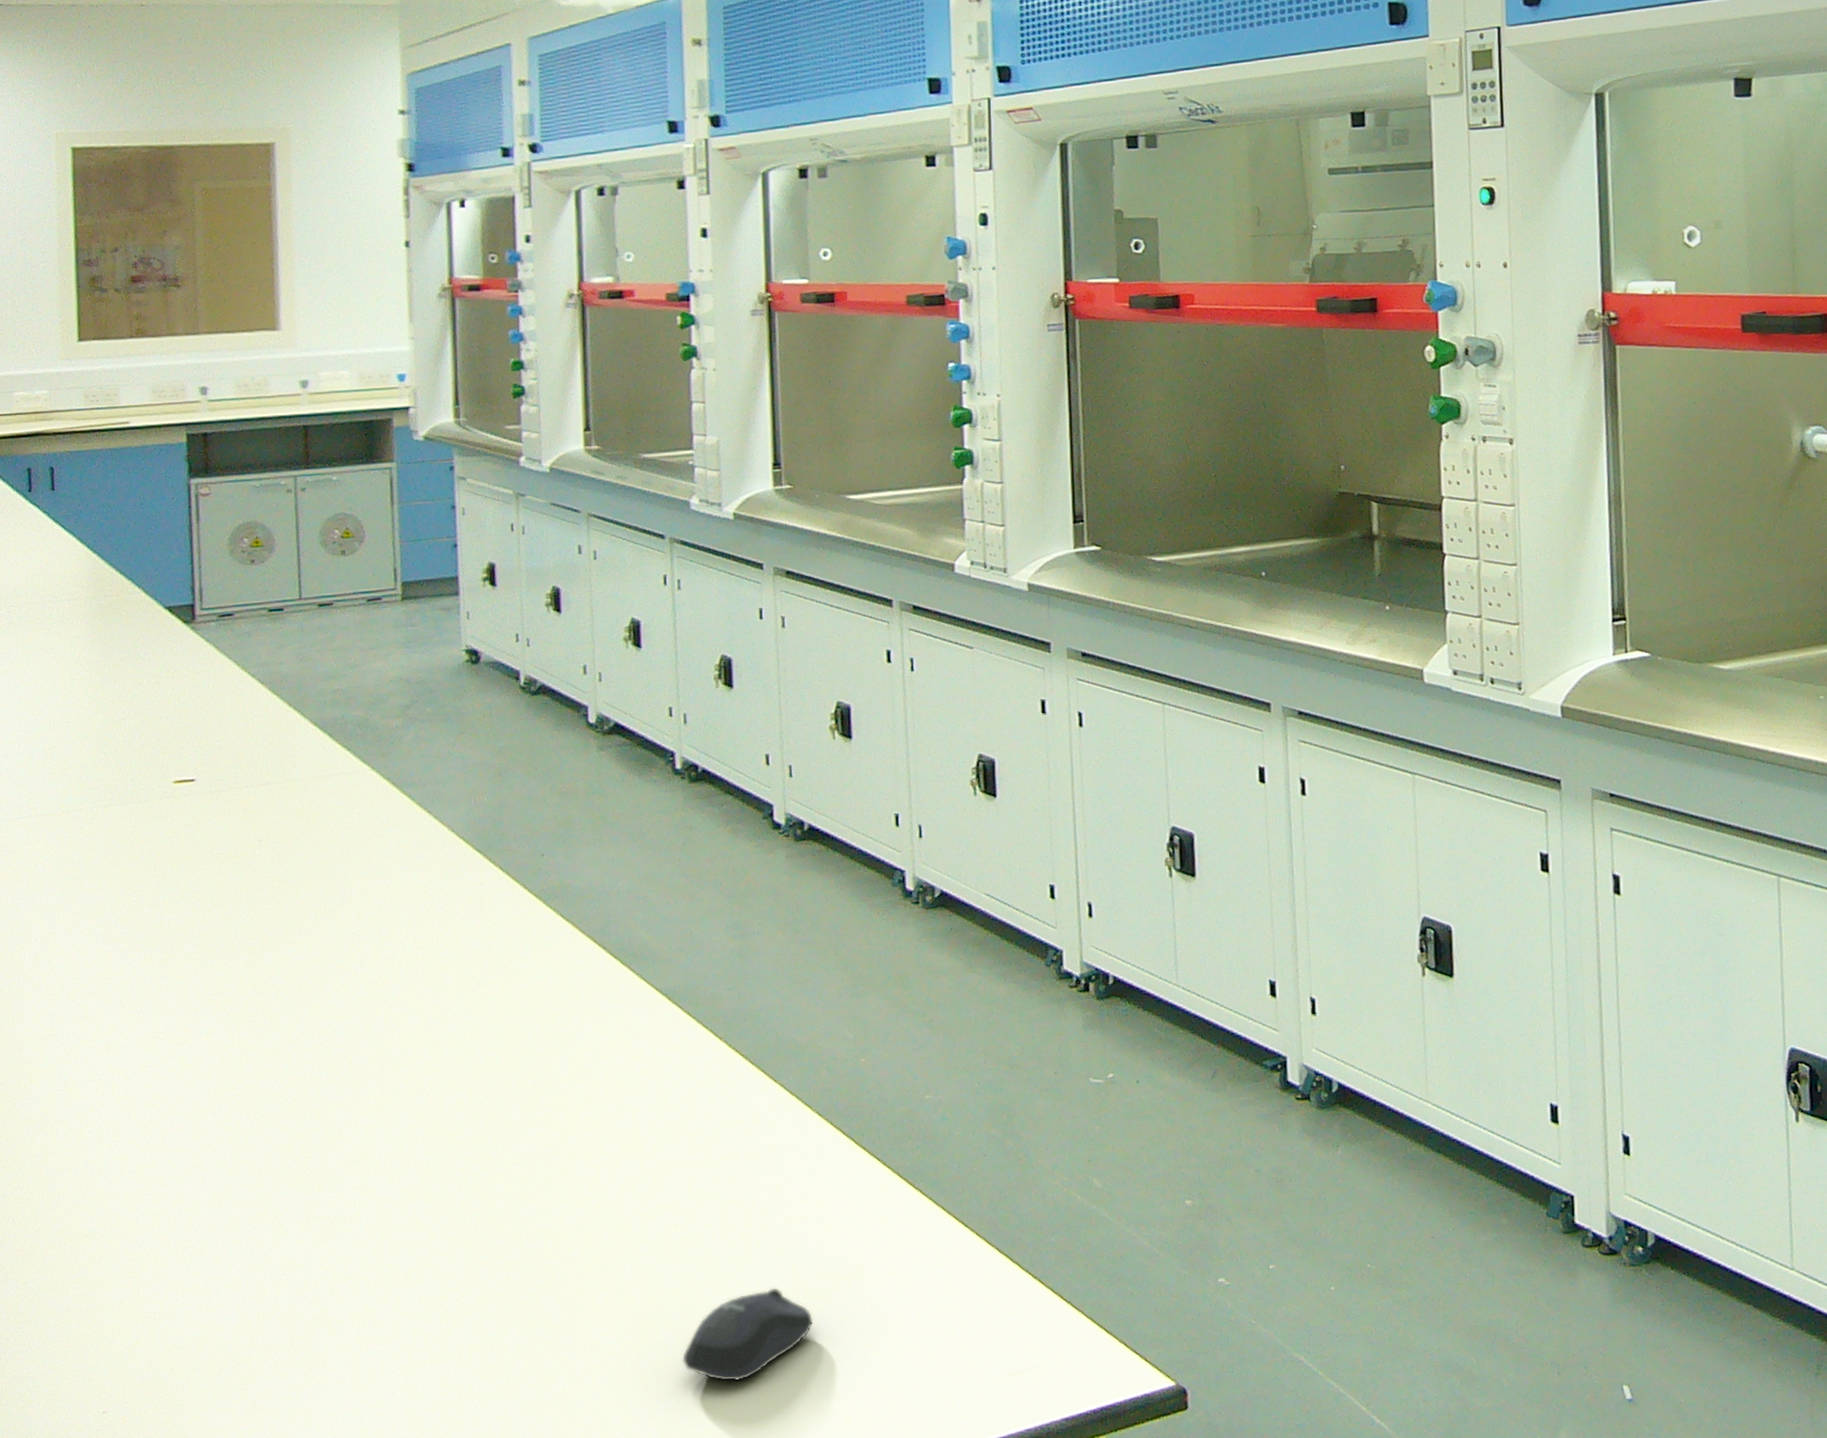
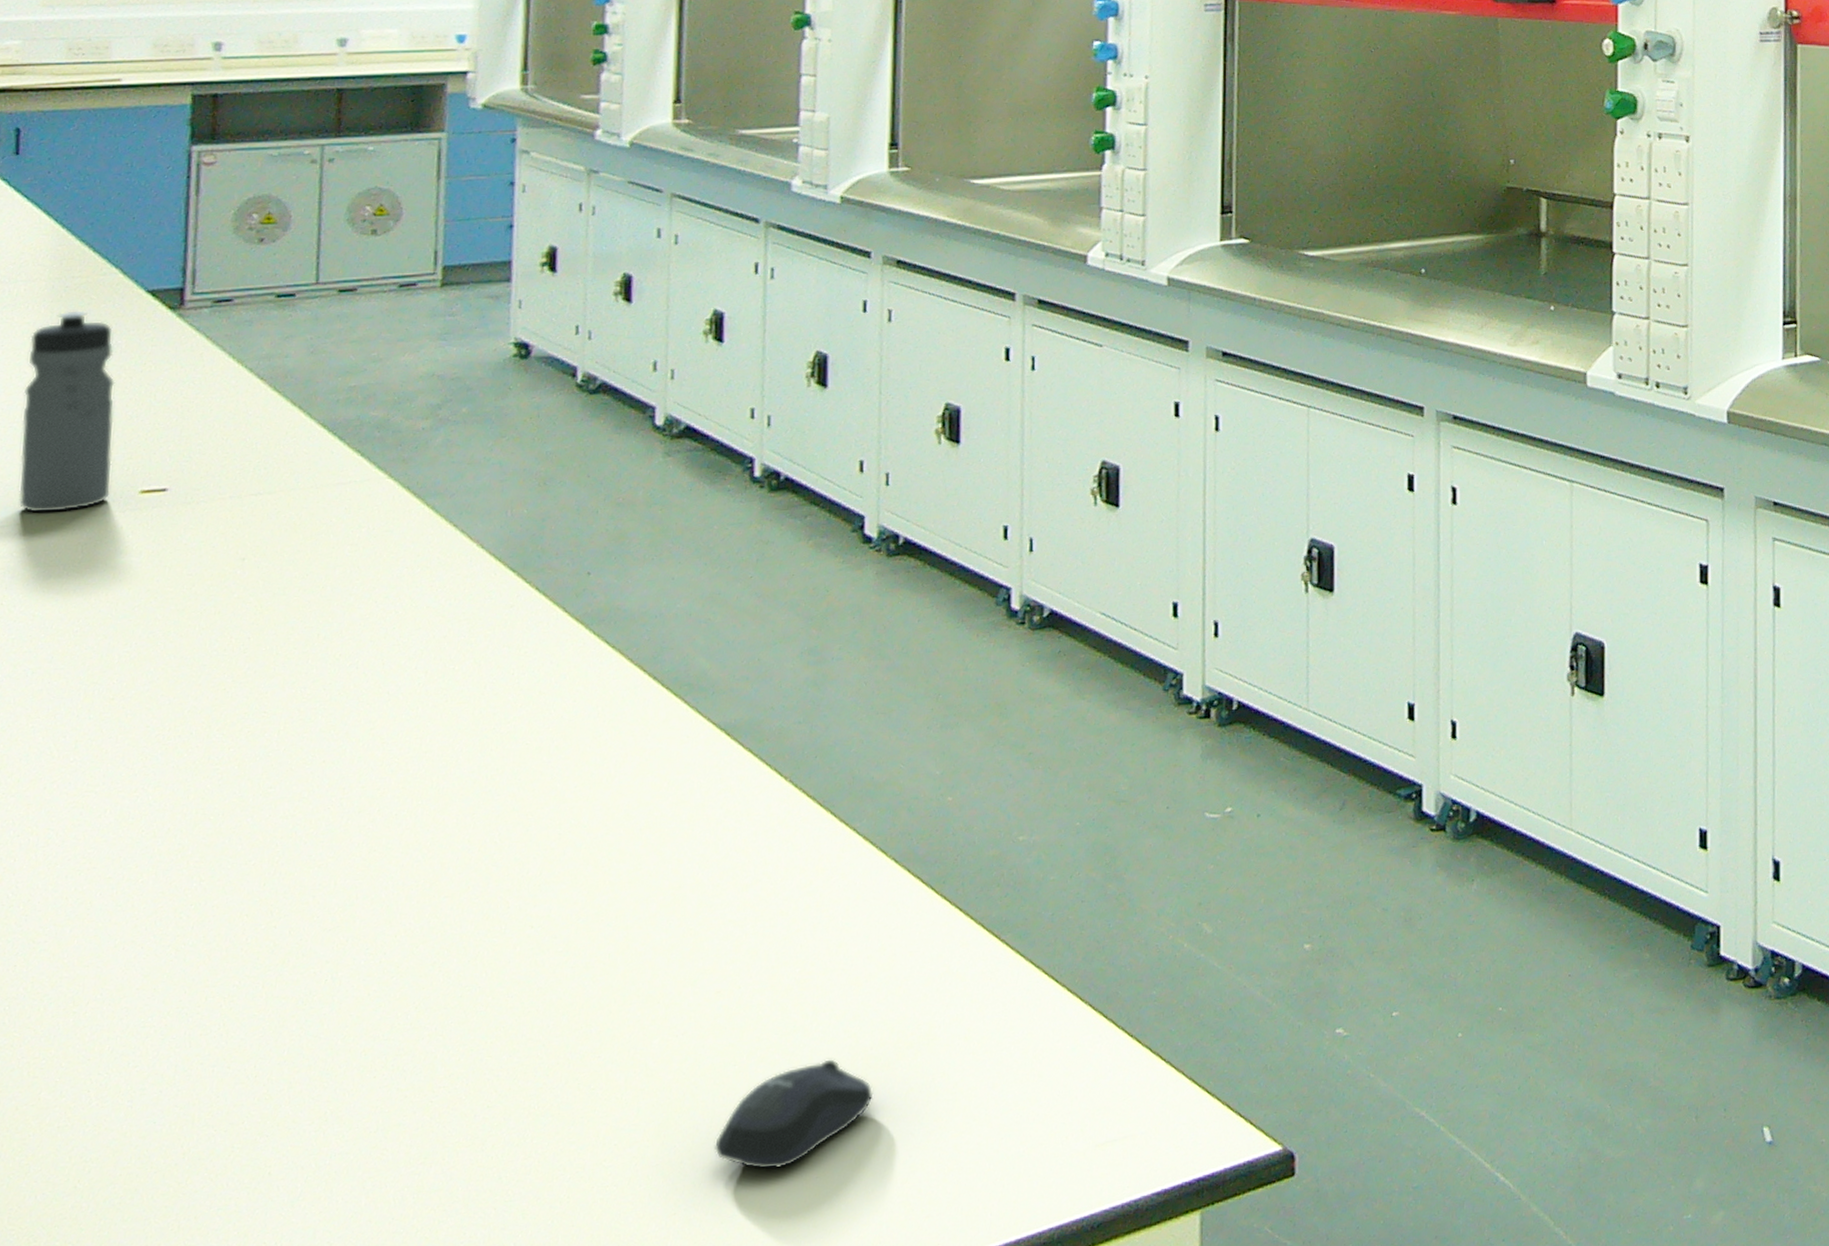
water bottle: none [76,625,151,800] -> present [18,310,115,514]

